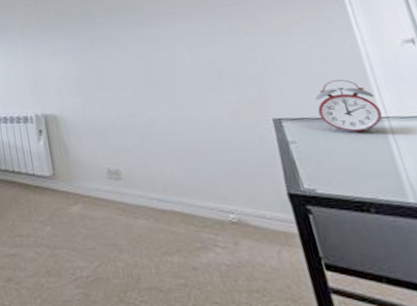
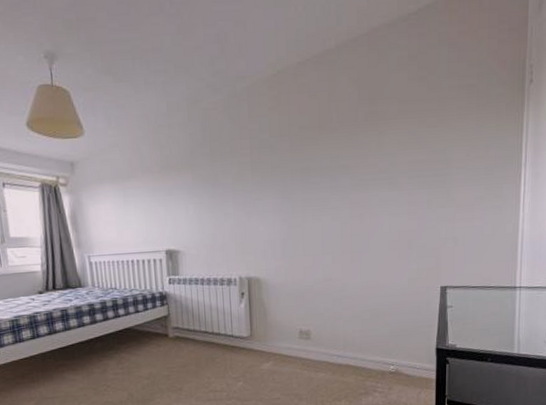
alarm clock: present [314,79,383,132] -> none [475,254,518,299]

